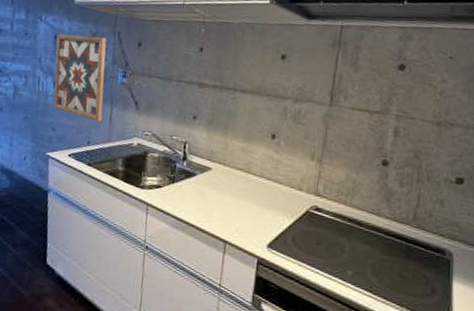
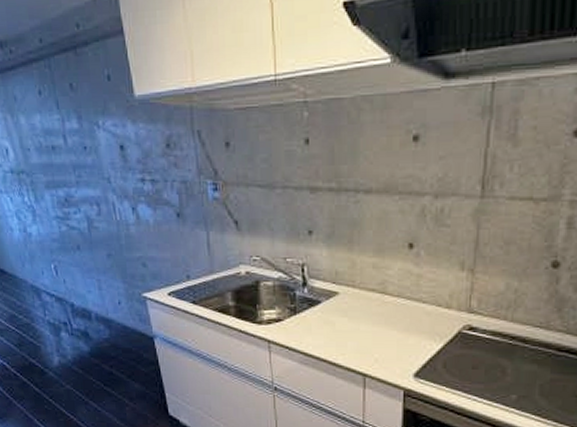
wall art: present [54,34,107,122] -> none [122,140,198,250]

